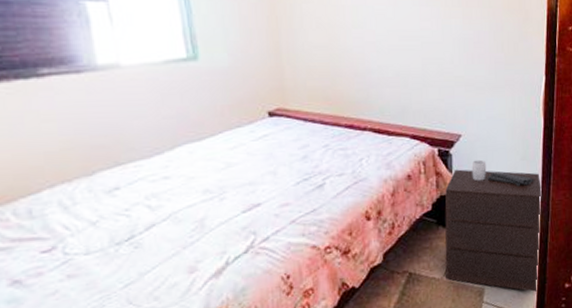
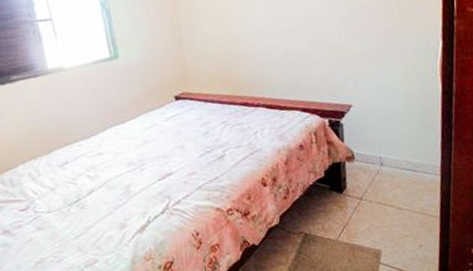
nightstand: present [444,159,543,292] -> none [337,128,443,256]

